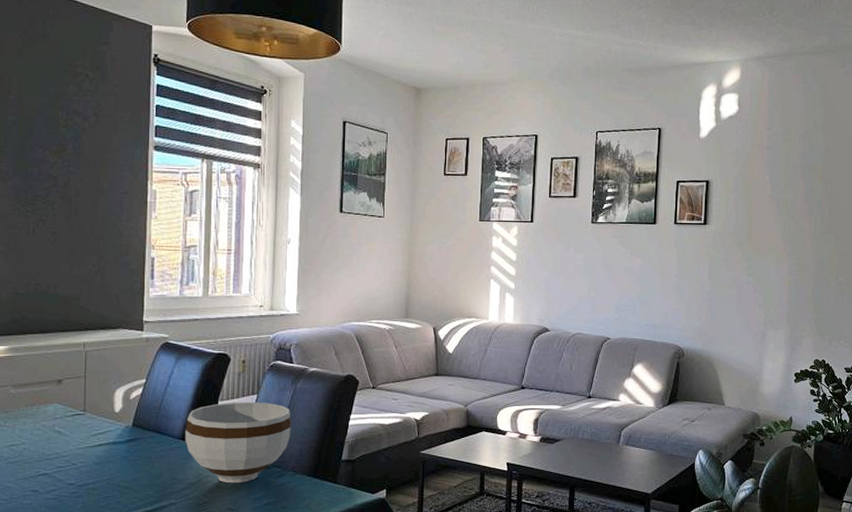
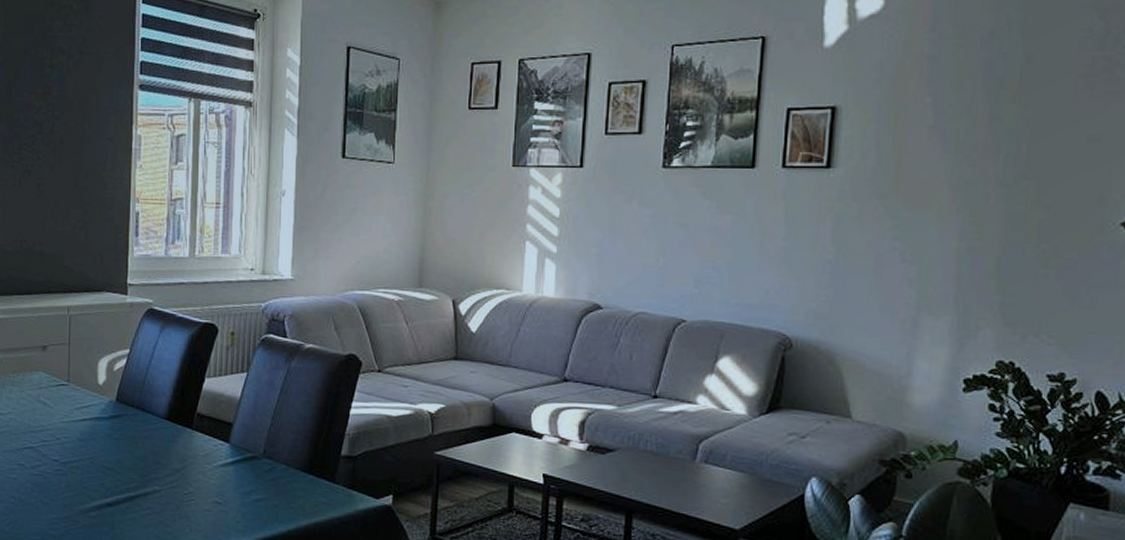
bowl: present [185,402,291,484] -> none [170,379,284,474]

